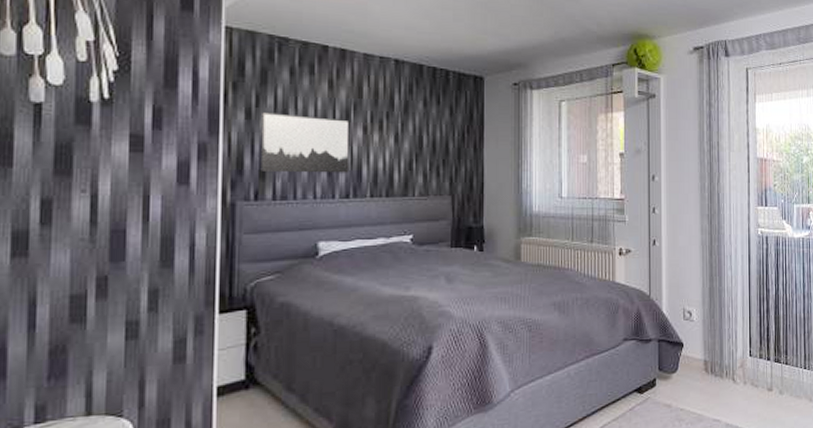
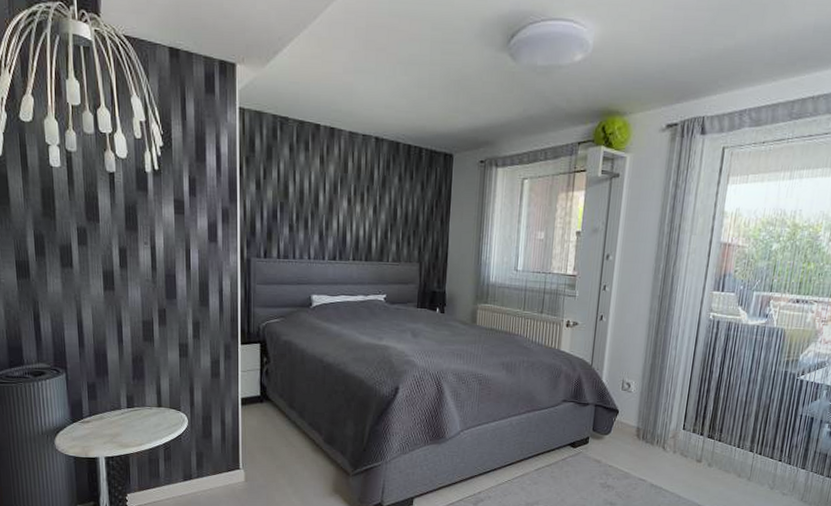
wall art: present [261,112,350,173] -> none [268,184,337,239]

